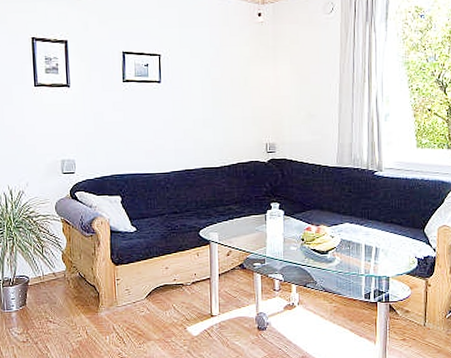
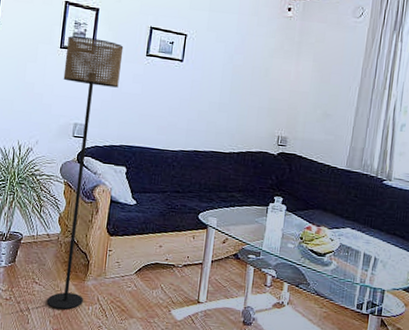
floor lamp: none [41,71,100,343] -> present [47,36,124,310]

